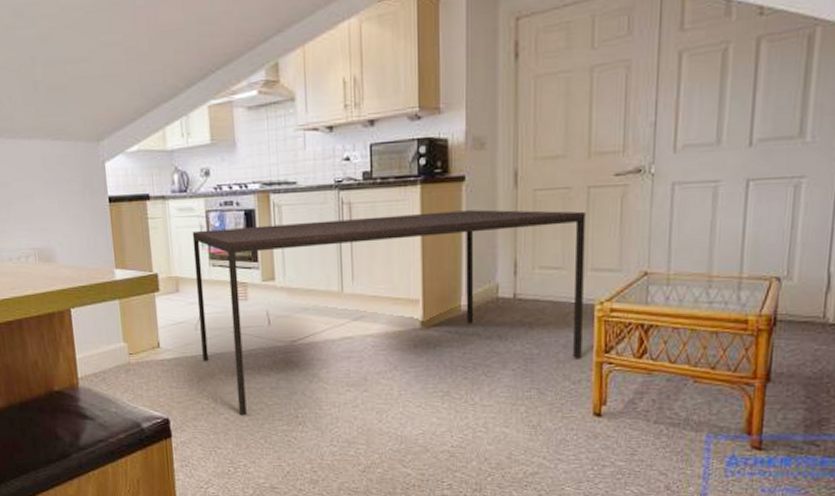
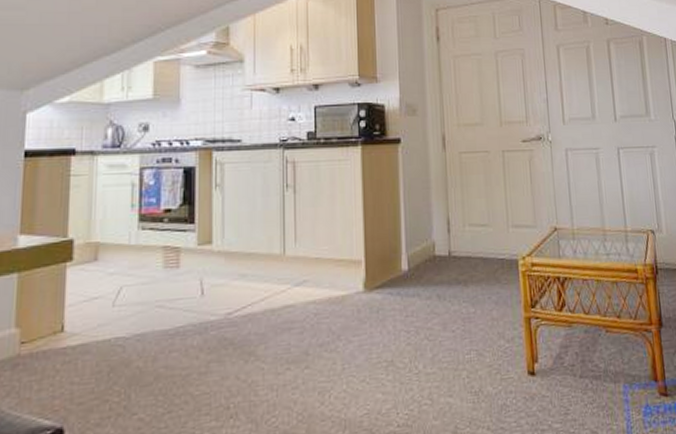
dining table: present [192,209,586,416] -> none [117,170,512,415]

